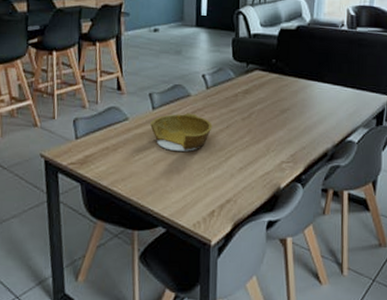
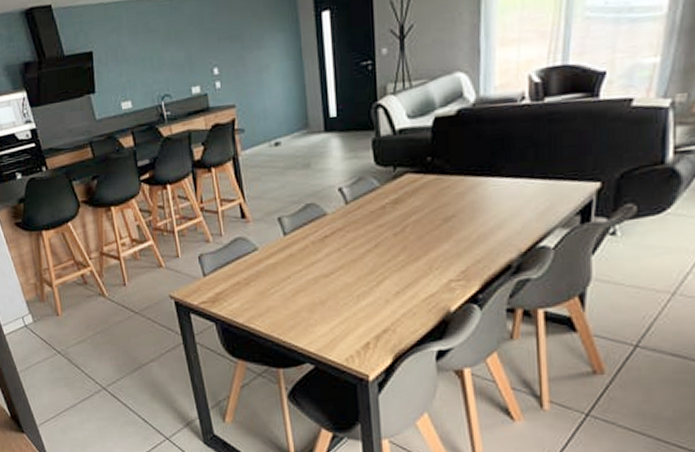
bowl: present [150,113,213,151] -> none [283,234,358,279]

